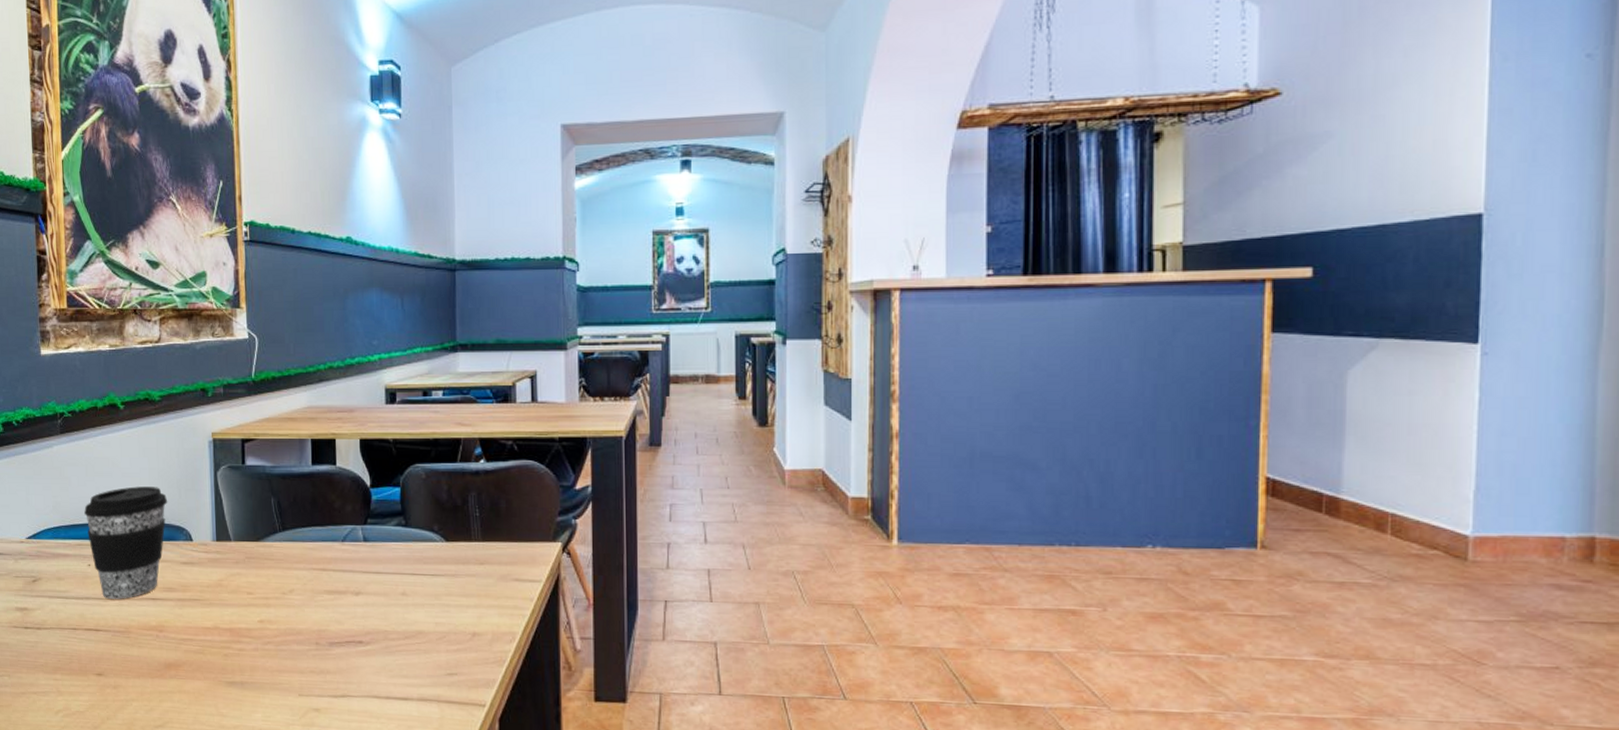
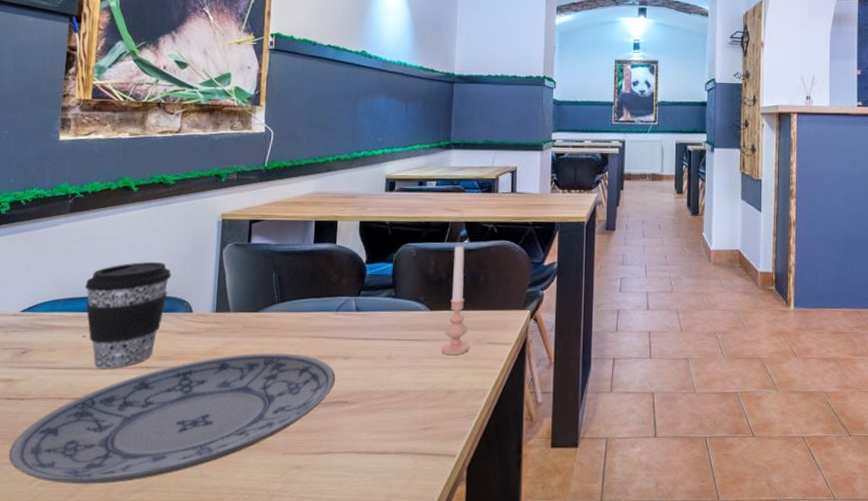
plate: none [33,586,348,718] -> present [8,353,336,484]
candle: none [461,465,494,594] -> present [441,244,470,356]

